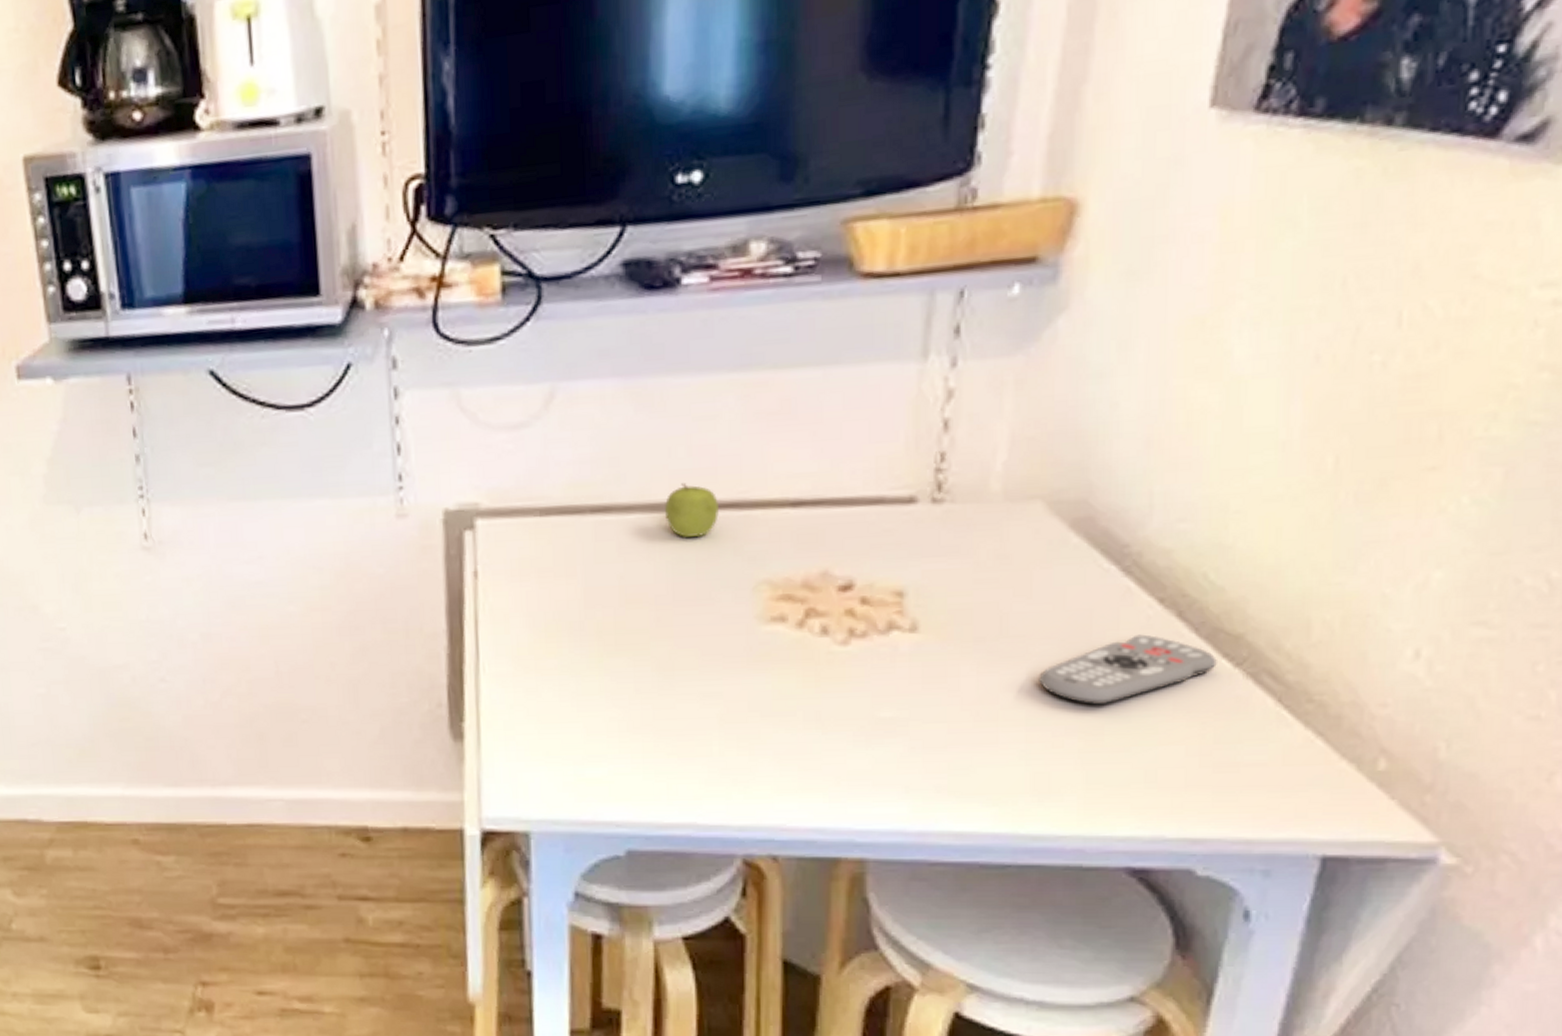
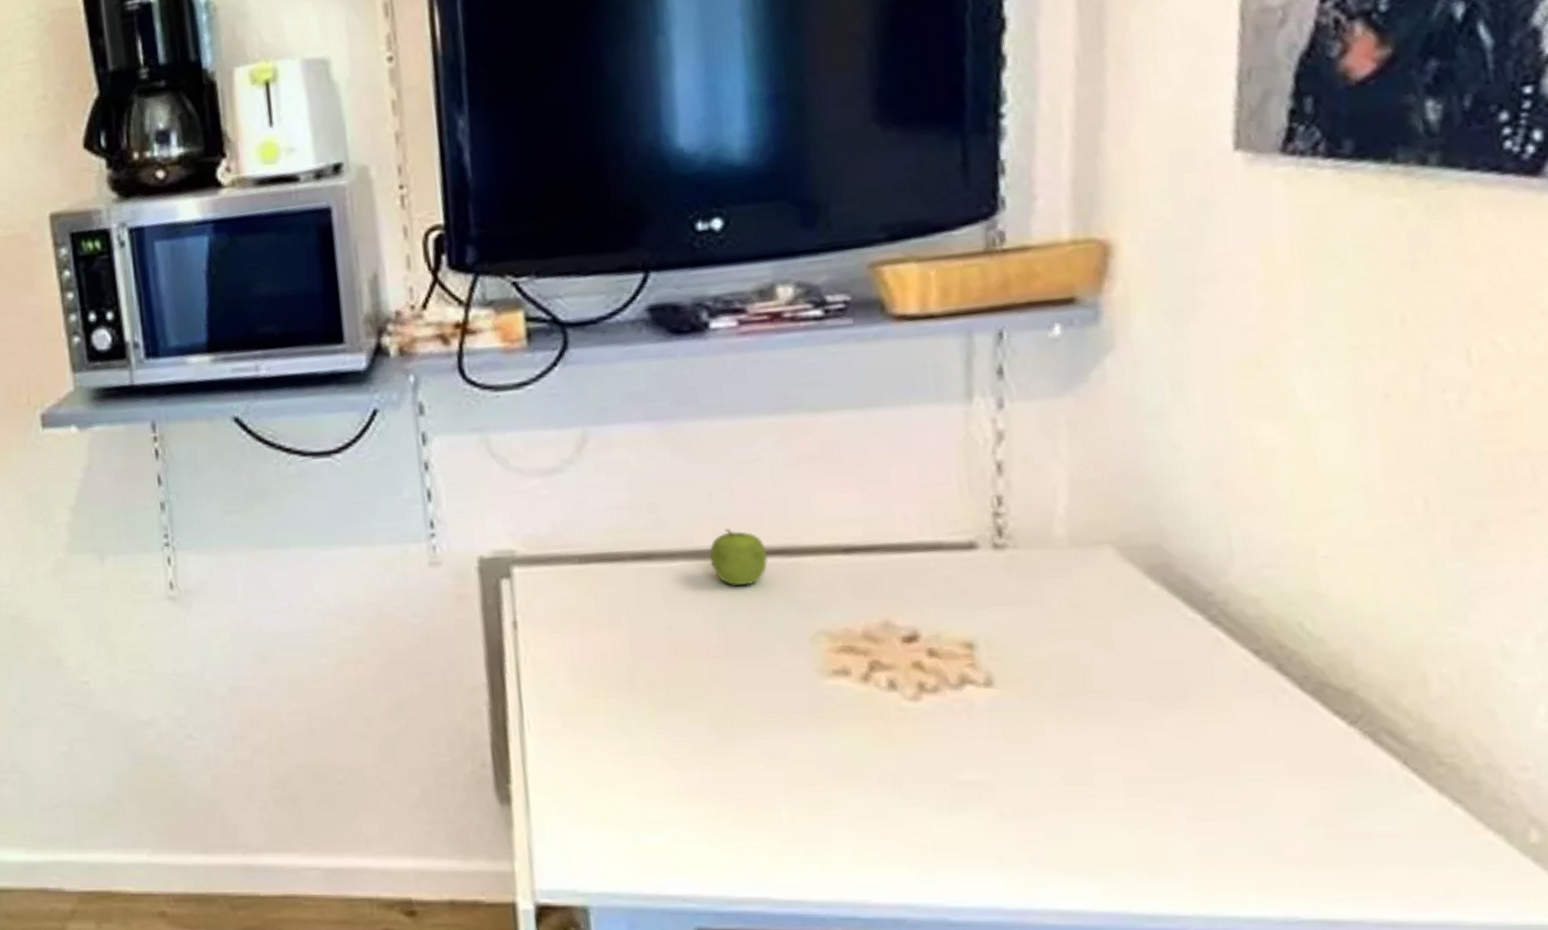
remote control: present [1039,634,1217,706] -> none [1132,689,1329,768]

